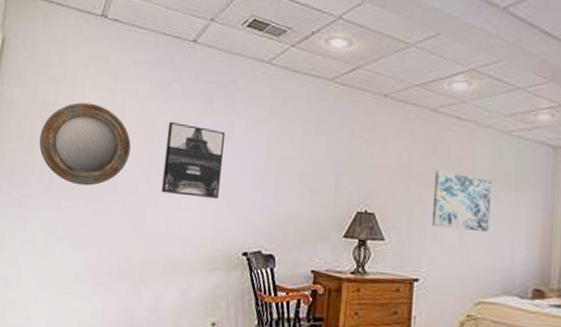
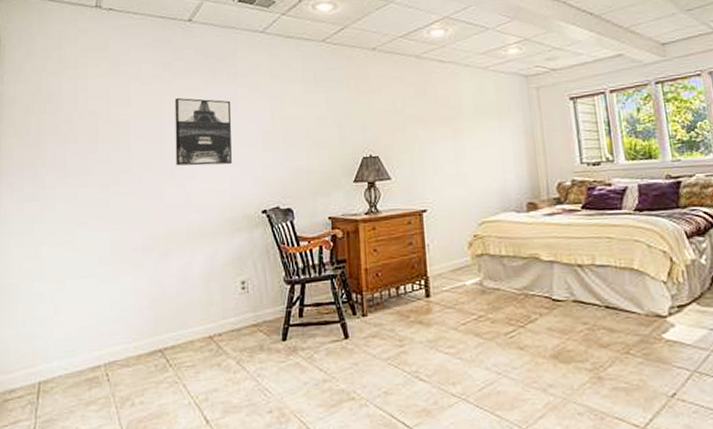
home mirror: present [39,102,131,186] -> none [47,90,140,171]
wall art: present [431,170,493,233] -> none [427,109,481,161]

